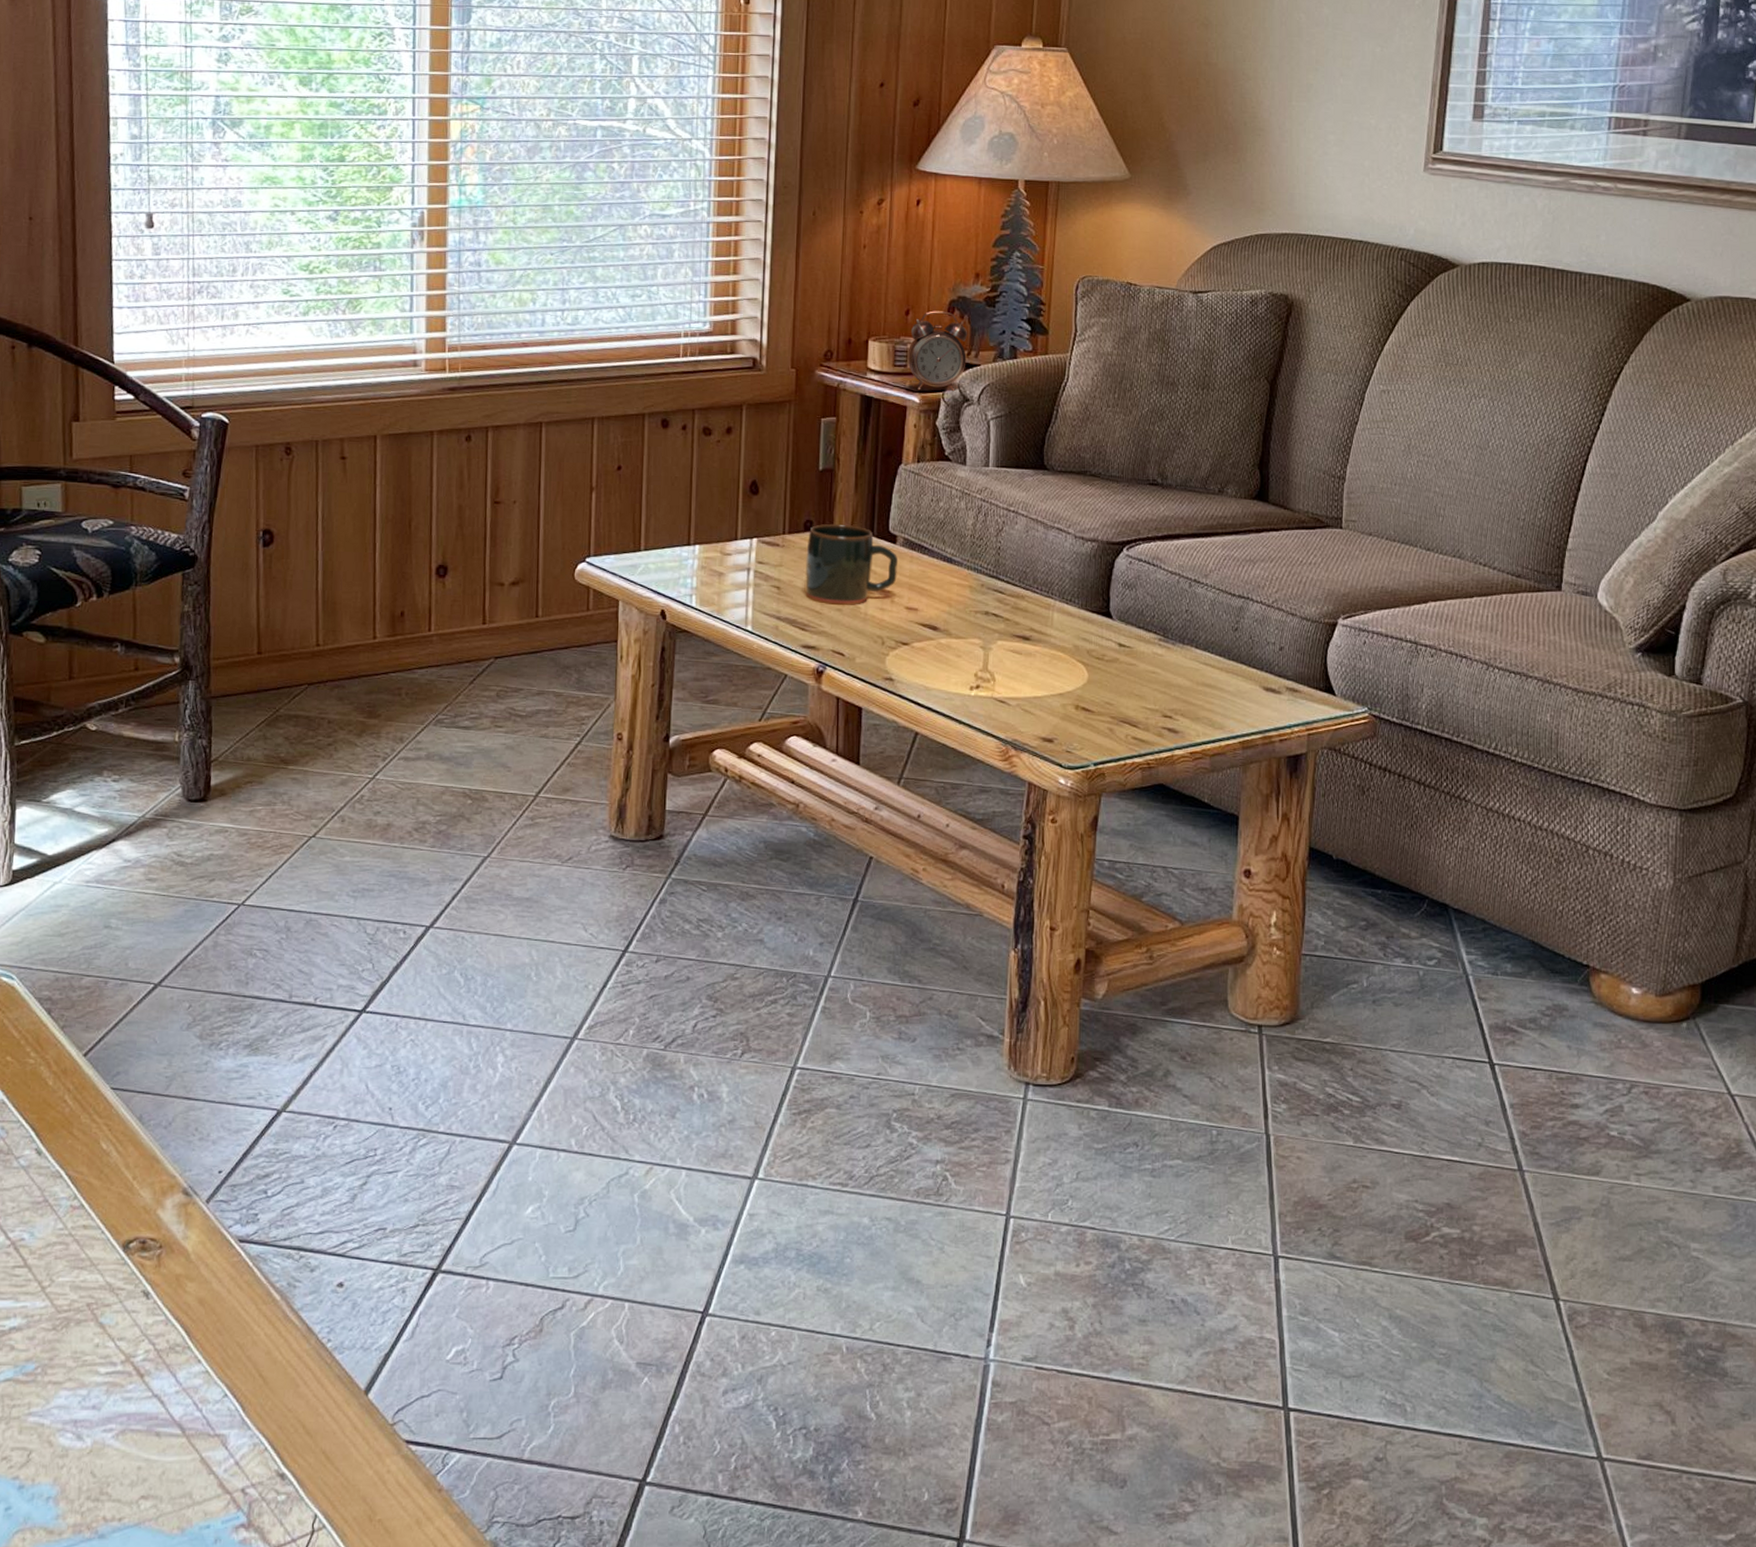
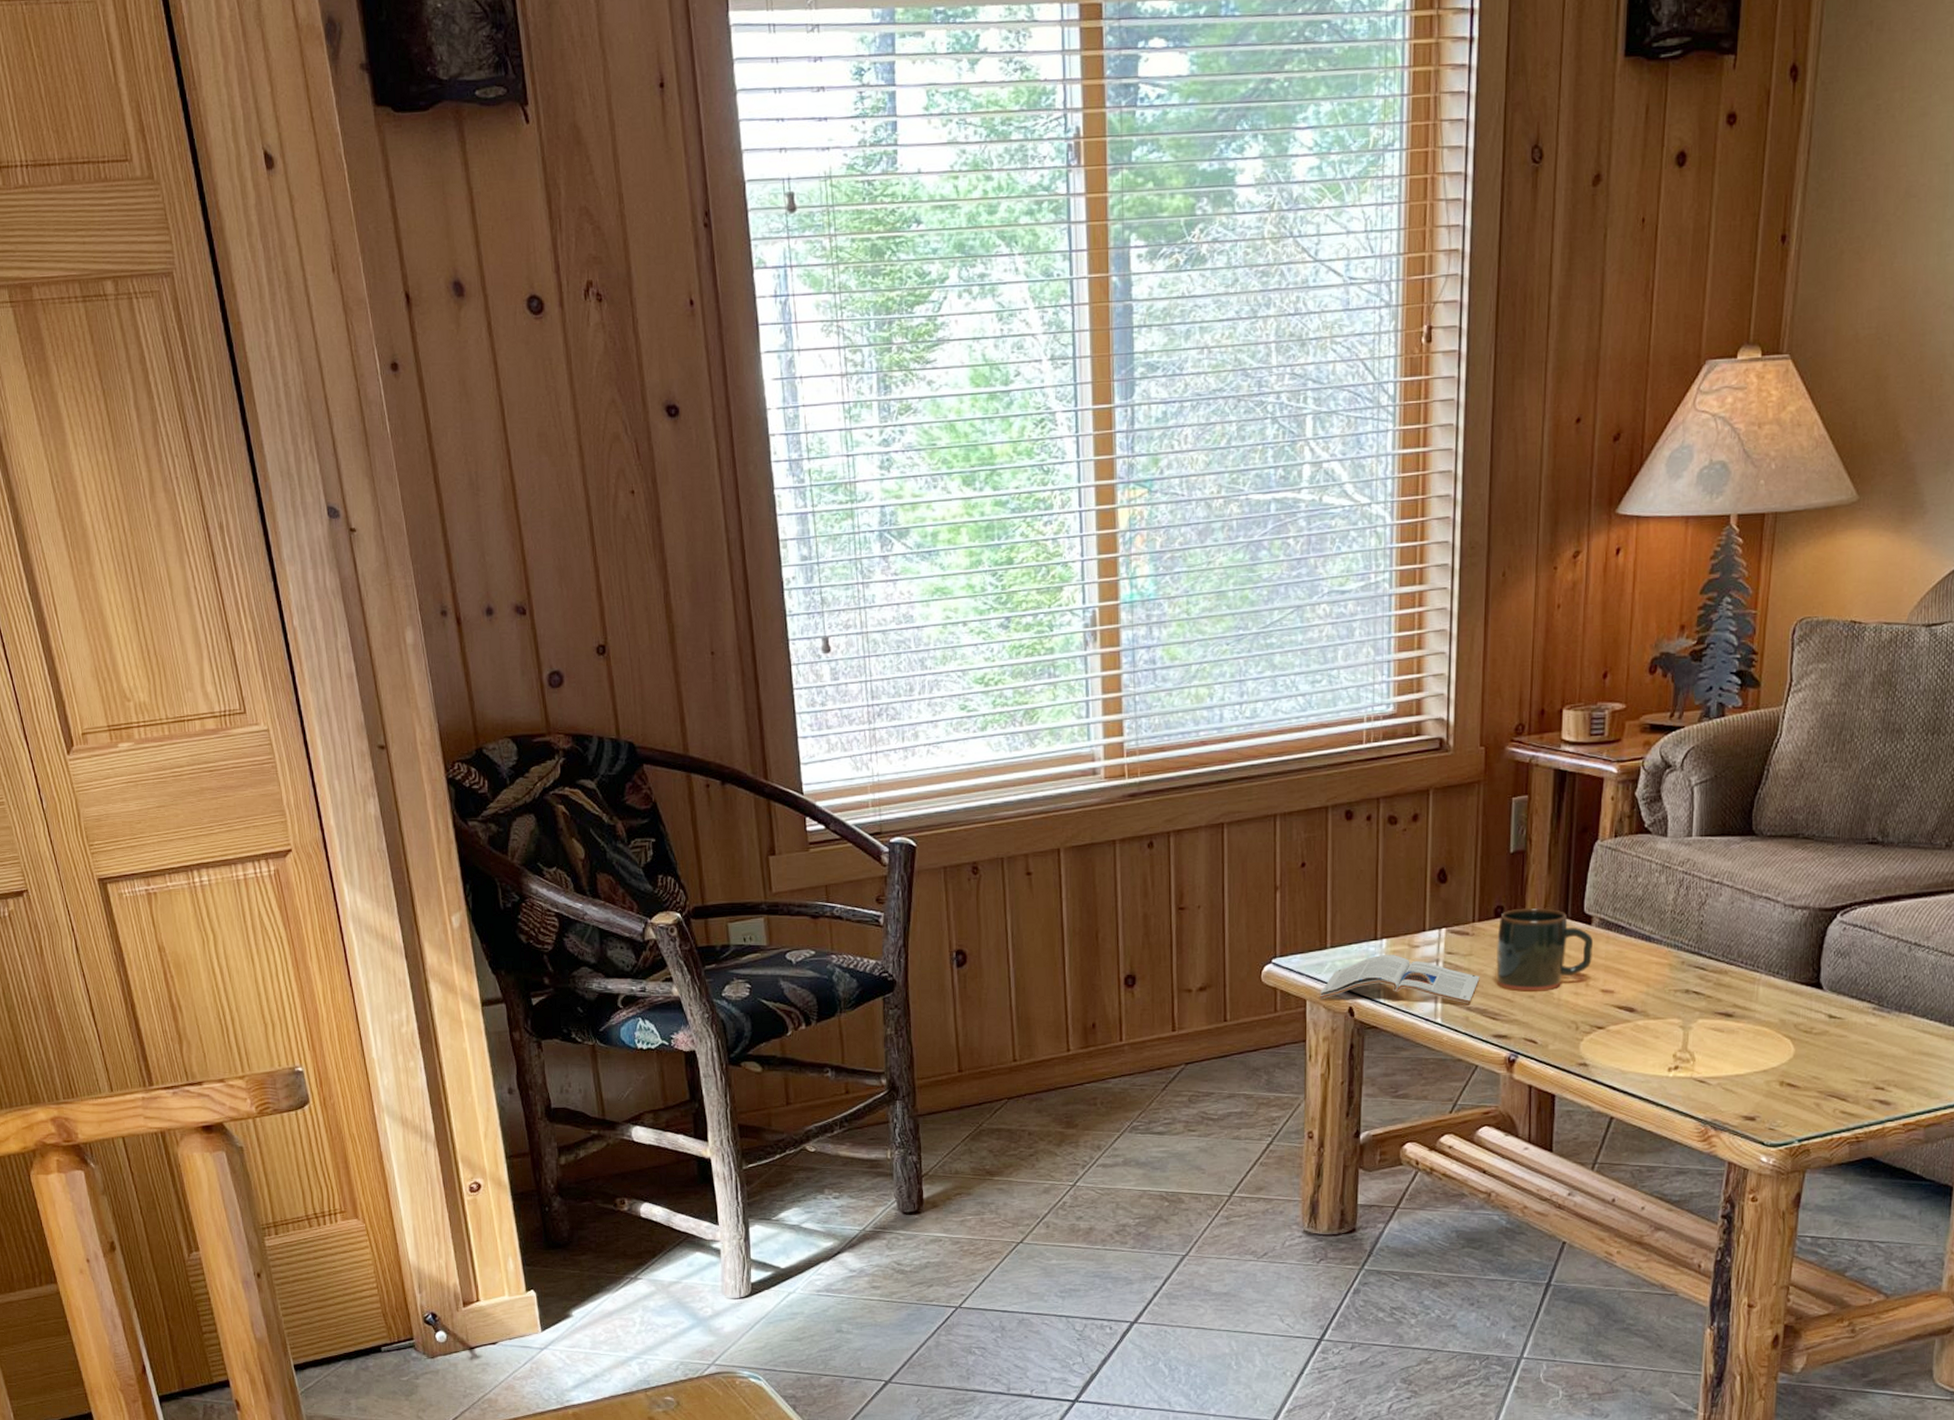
magazine: none [631,560,790,614] -> present [1319,955,1480,1004]
alarm clock: present [907,310,968,392] -> none [1605,670,1671,760]

